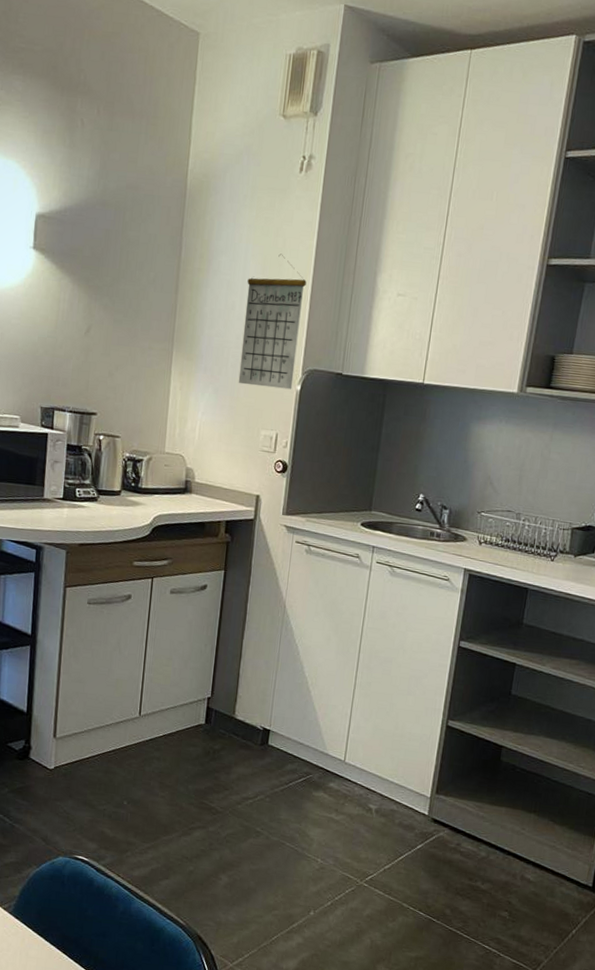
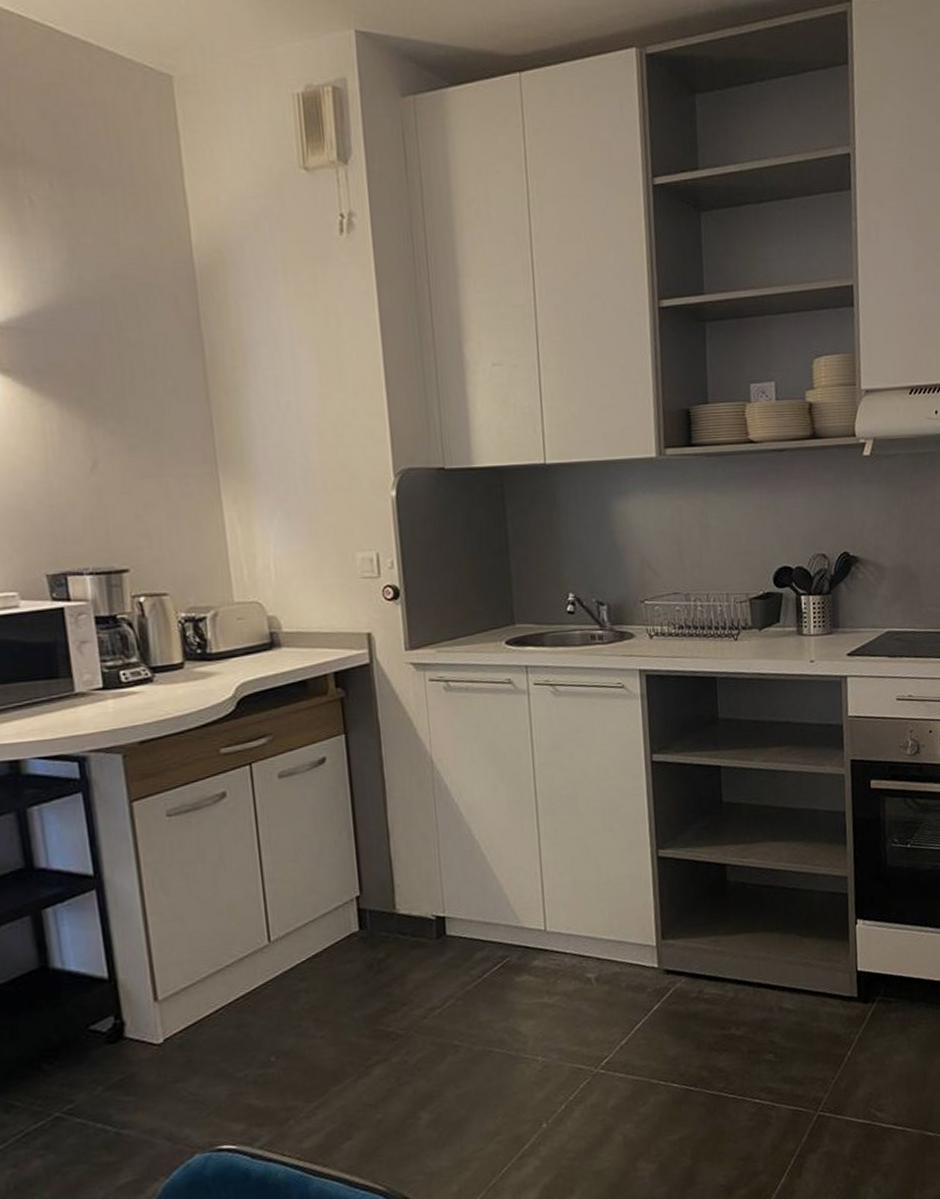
calendar: present [238,253,307,390] -> none [300,335,386,501]

